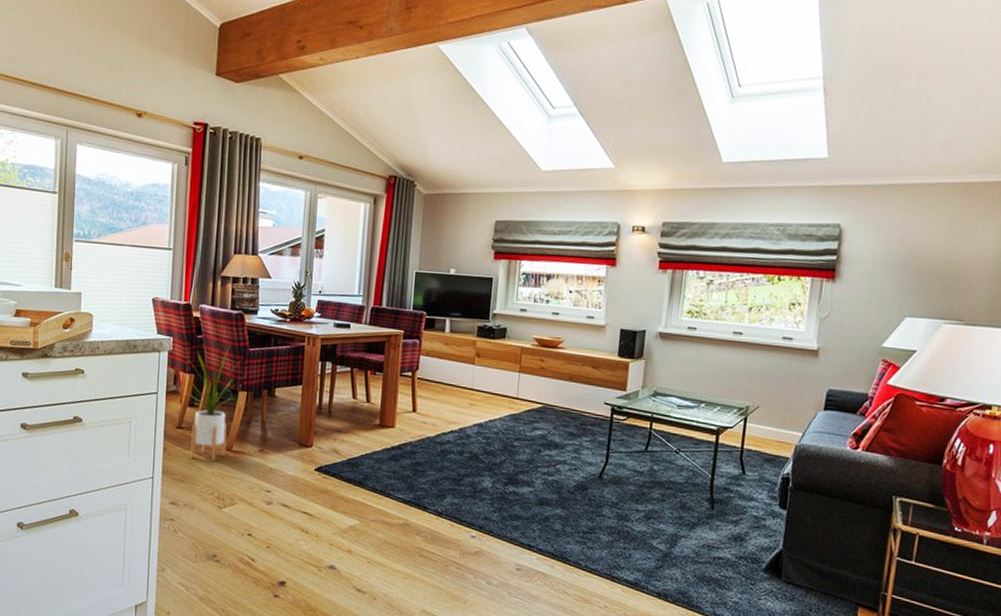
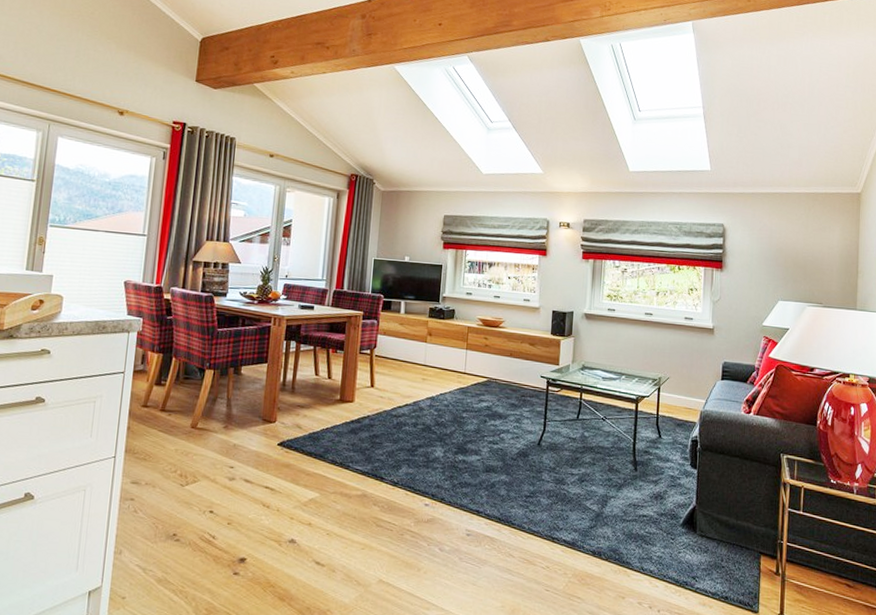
house plant: present [184,343,245,461] -> none [151,324,213,439]

